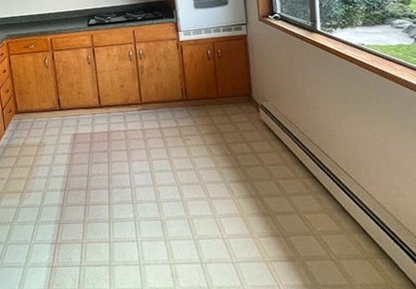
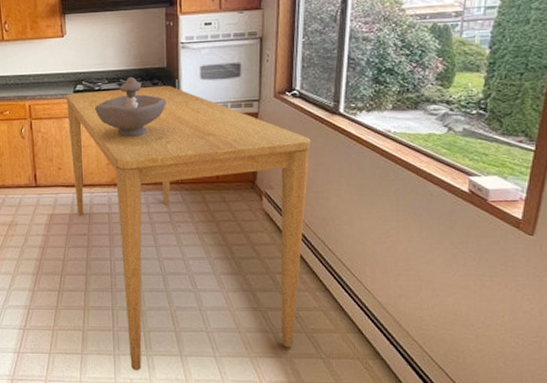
dining table: none [81,15,304,280] -> present [65,85,311,371]
decorative bowl: none [106,10,167,63] -> present [95,76,166,138]

